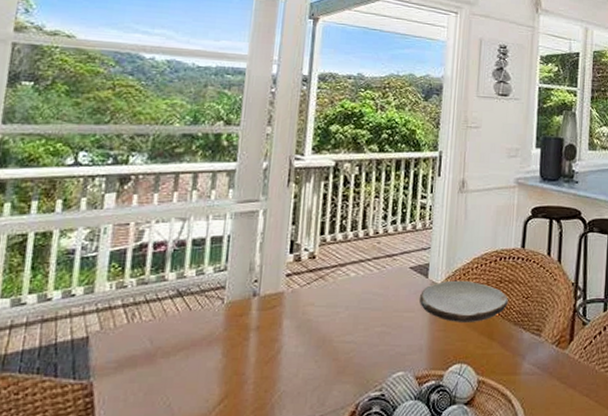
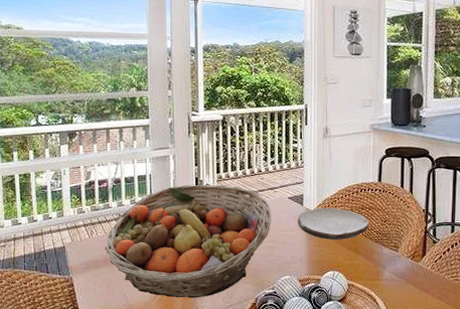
fruit basket: none [148,249,387,408] -> present [104,184,271,298]

